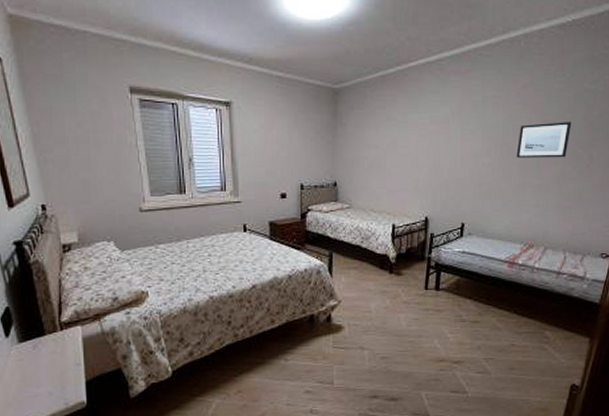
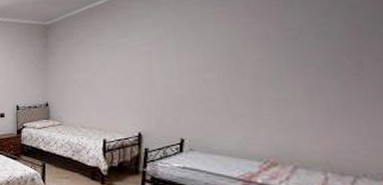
wall art: present [516,122,572,158] -> none [248,27,327,71]

